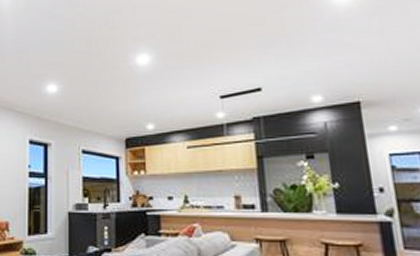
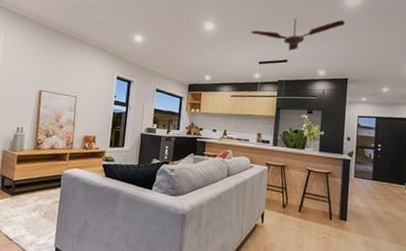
ceiling fan: none [202,22,338,76] -> present [251,19,345,51]

